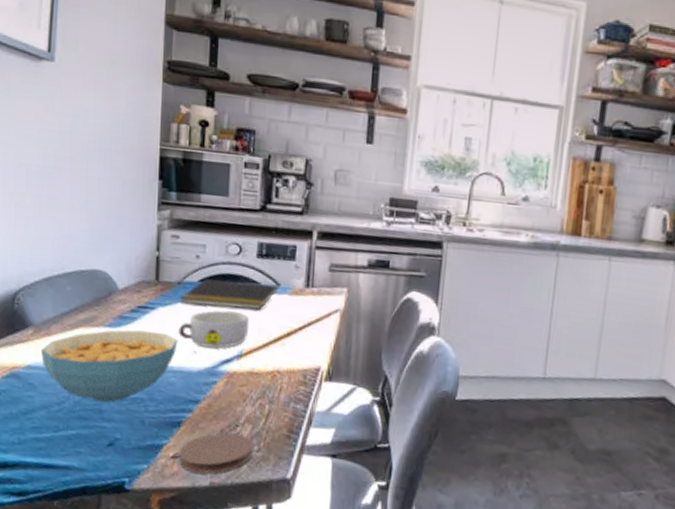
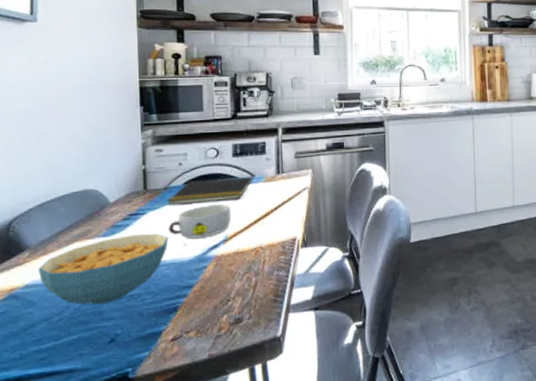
coaster: present [179,433,254,474] -> none [178,307,245,350]

